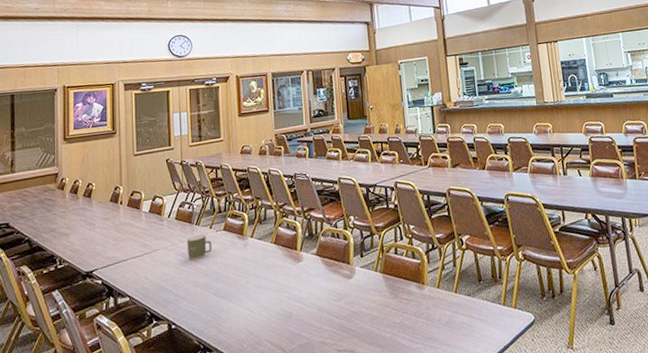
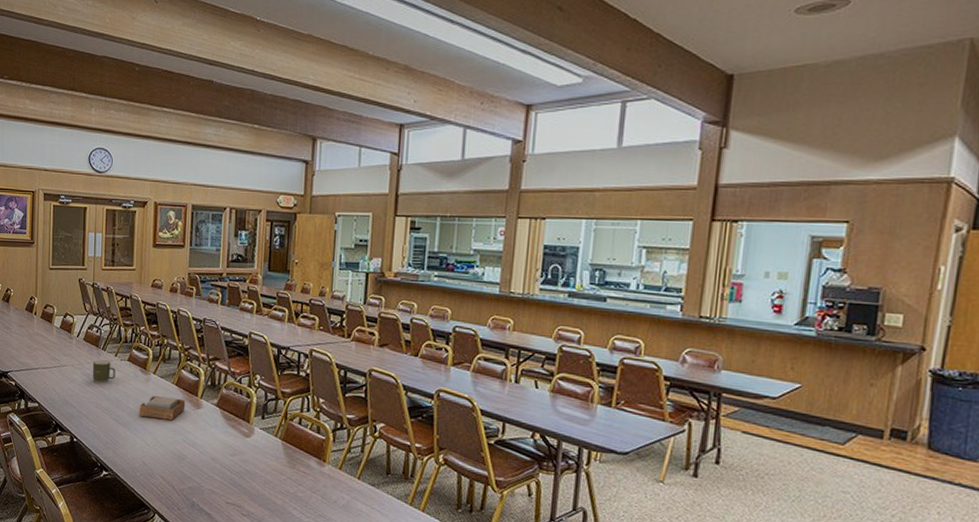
napkin holder: none [239,256,286,284] -> present [139,396,186,421]

